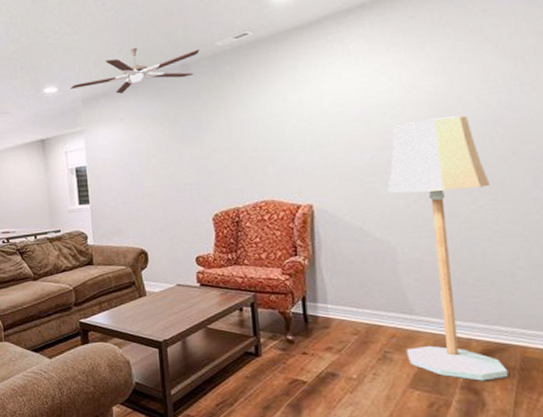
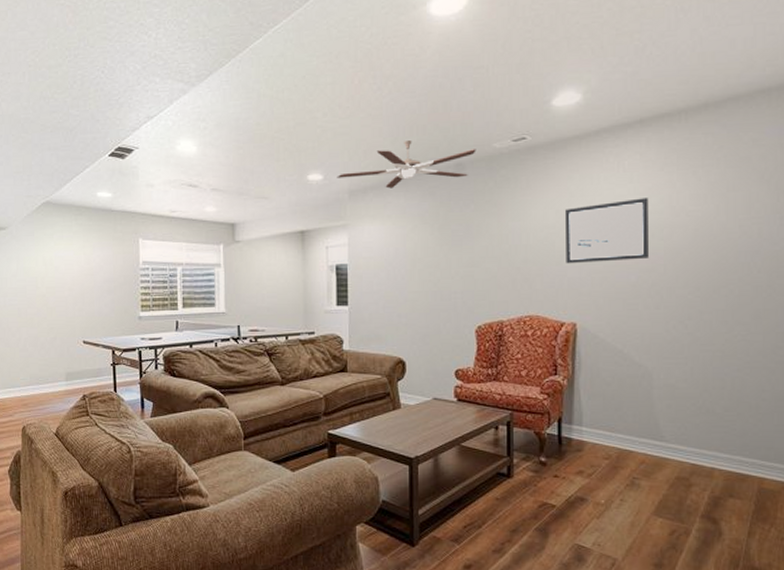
wall art: none [291,78,383,149] -> present [564,198,650,264]
floor lamp: present [387,115,508,381] -> none [650,244,746,511]

